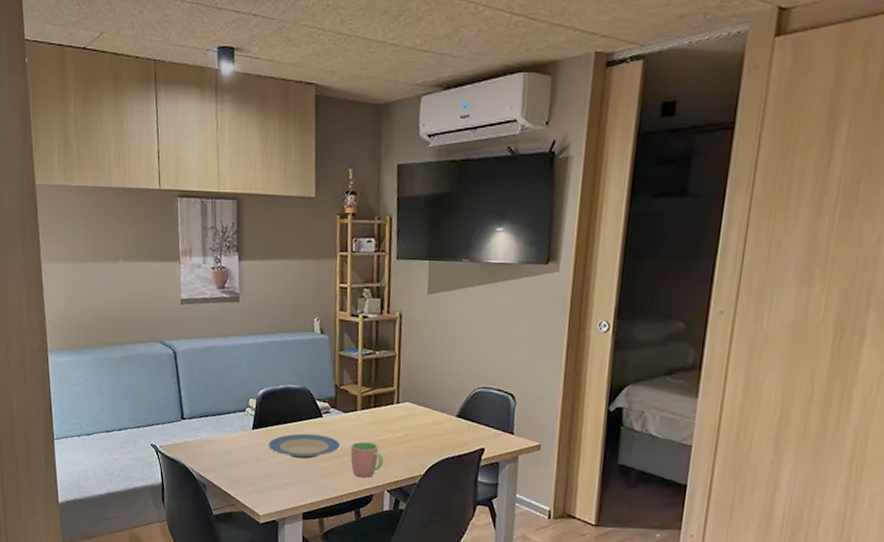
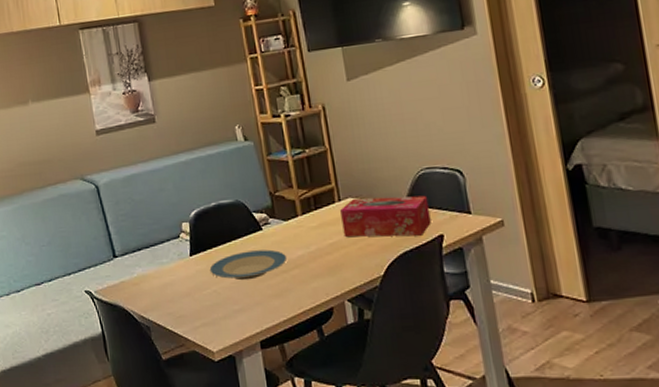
cup: present [350,441,384,478] -> none [299,249,338,290]
tissue box: none [395,403,478,446] -> present [340,195,431,238]

